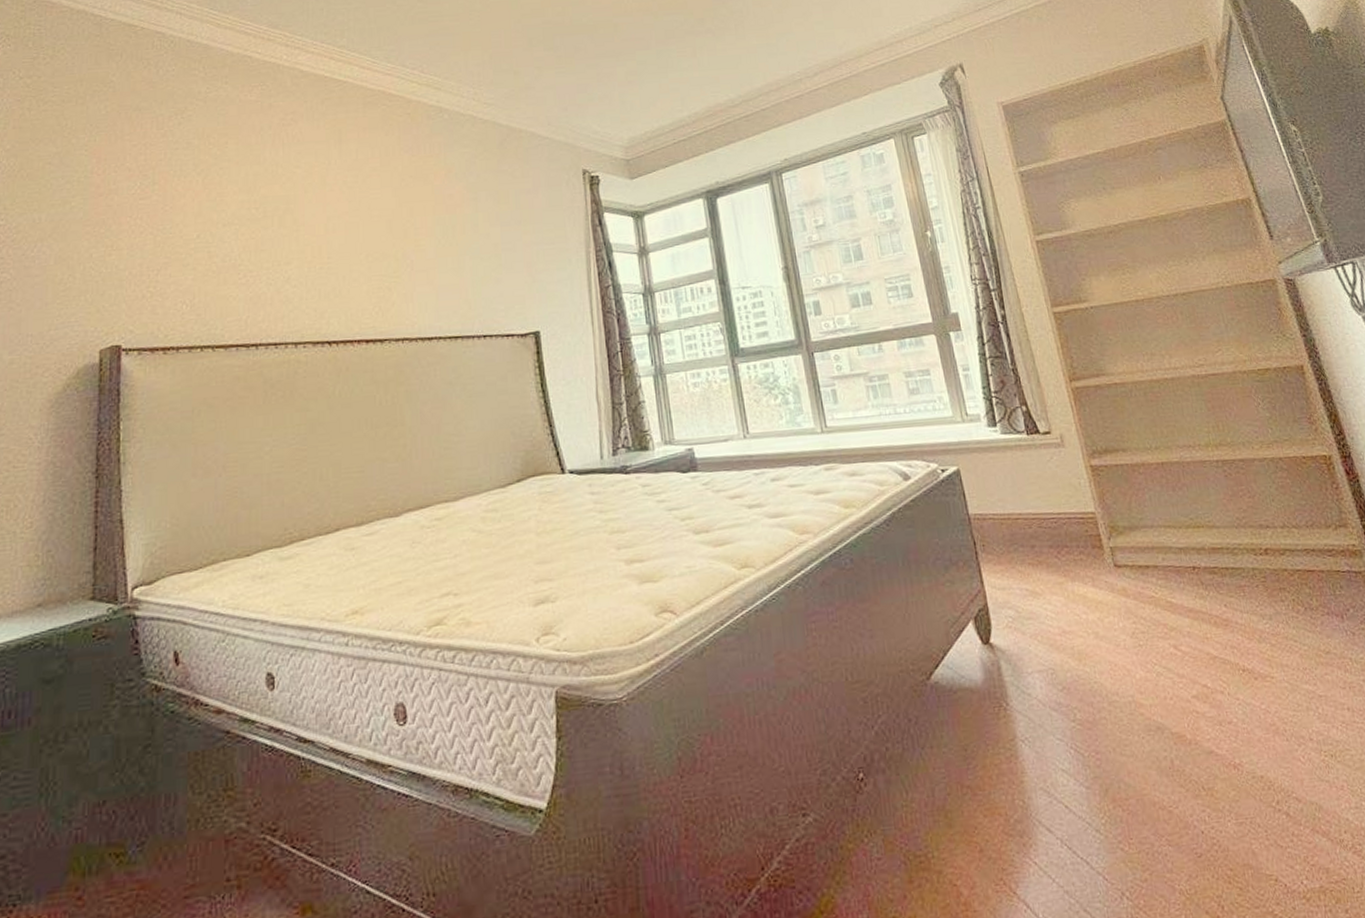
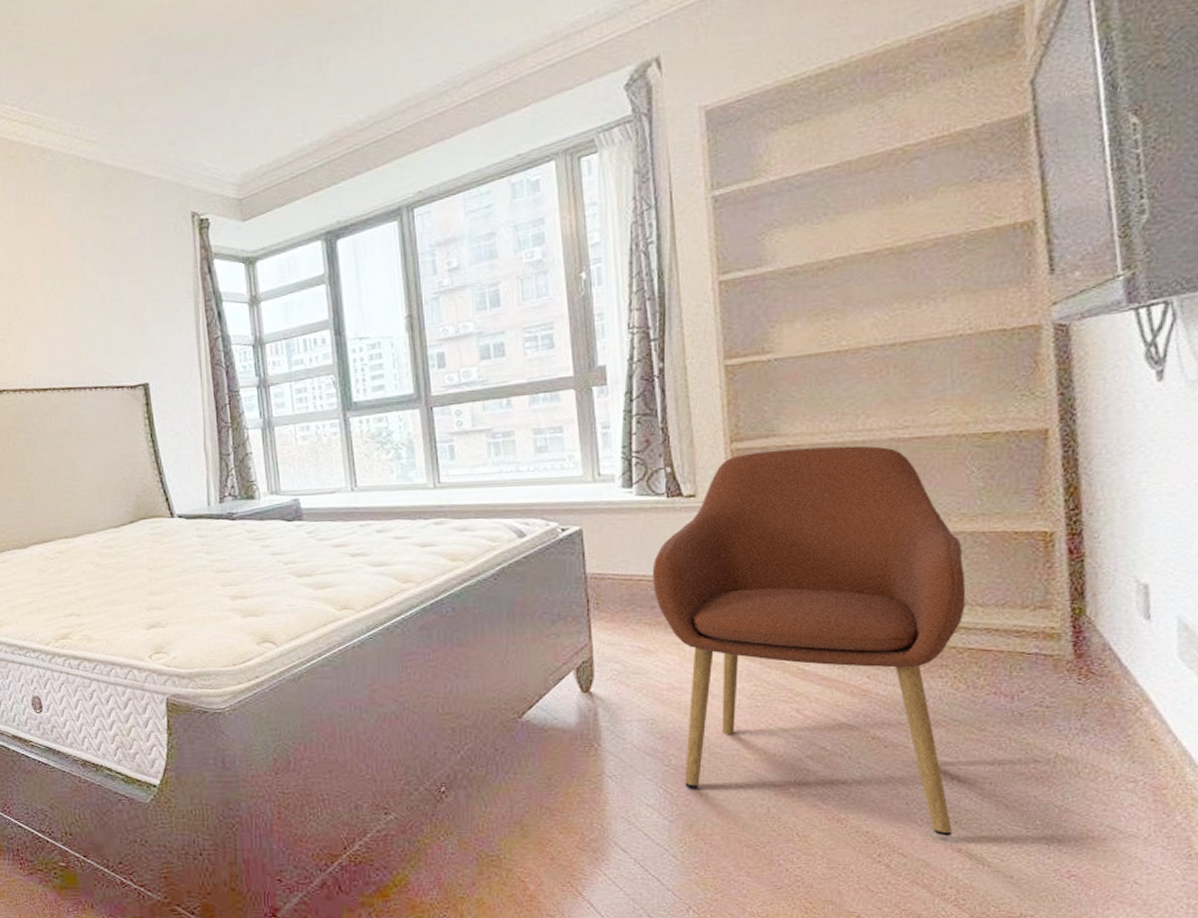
armchair: none [1026,382,1332,773] -> present [652,445,966,836]

